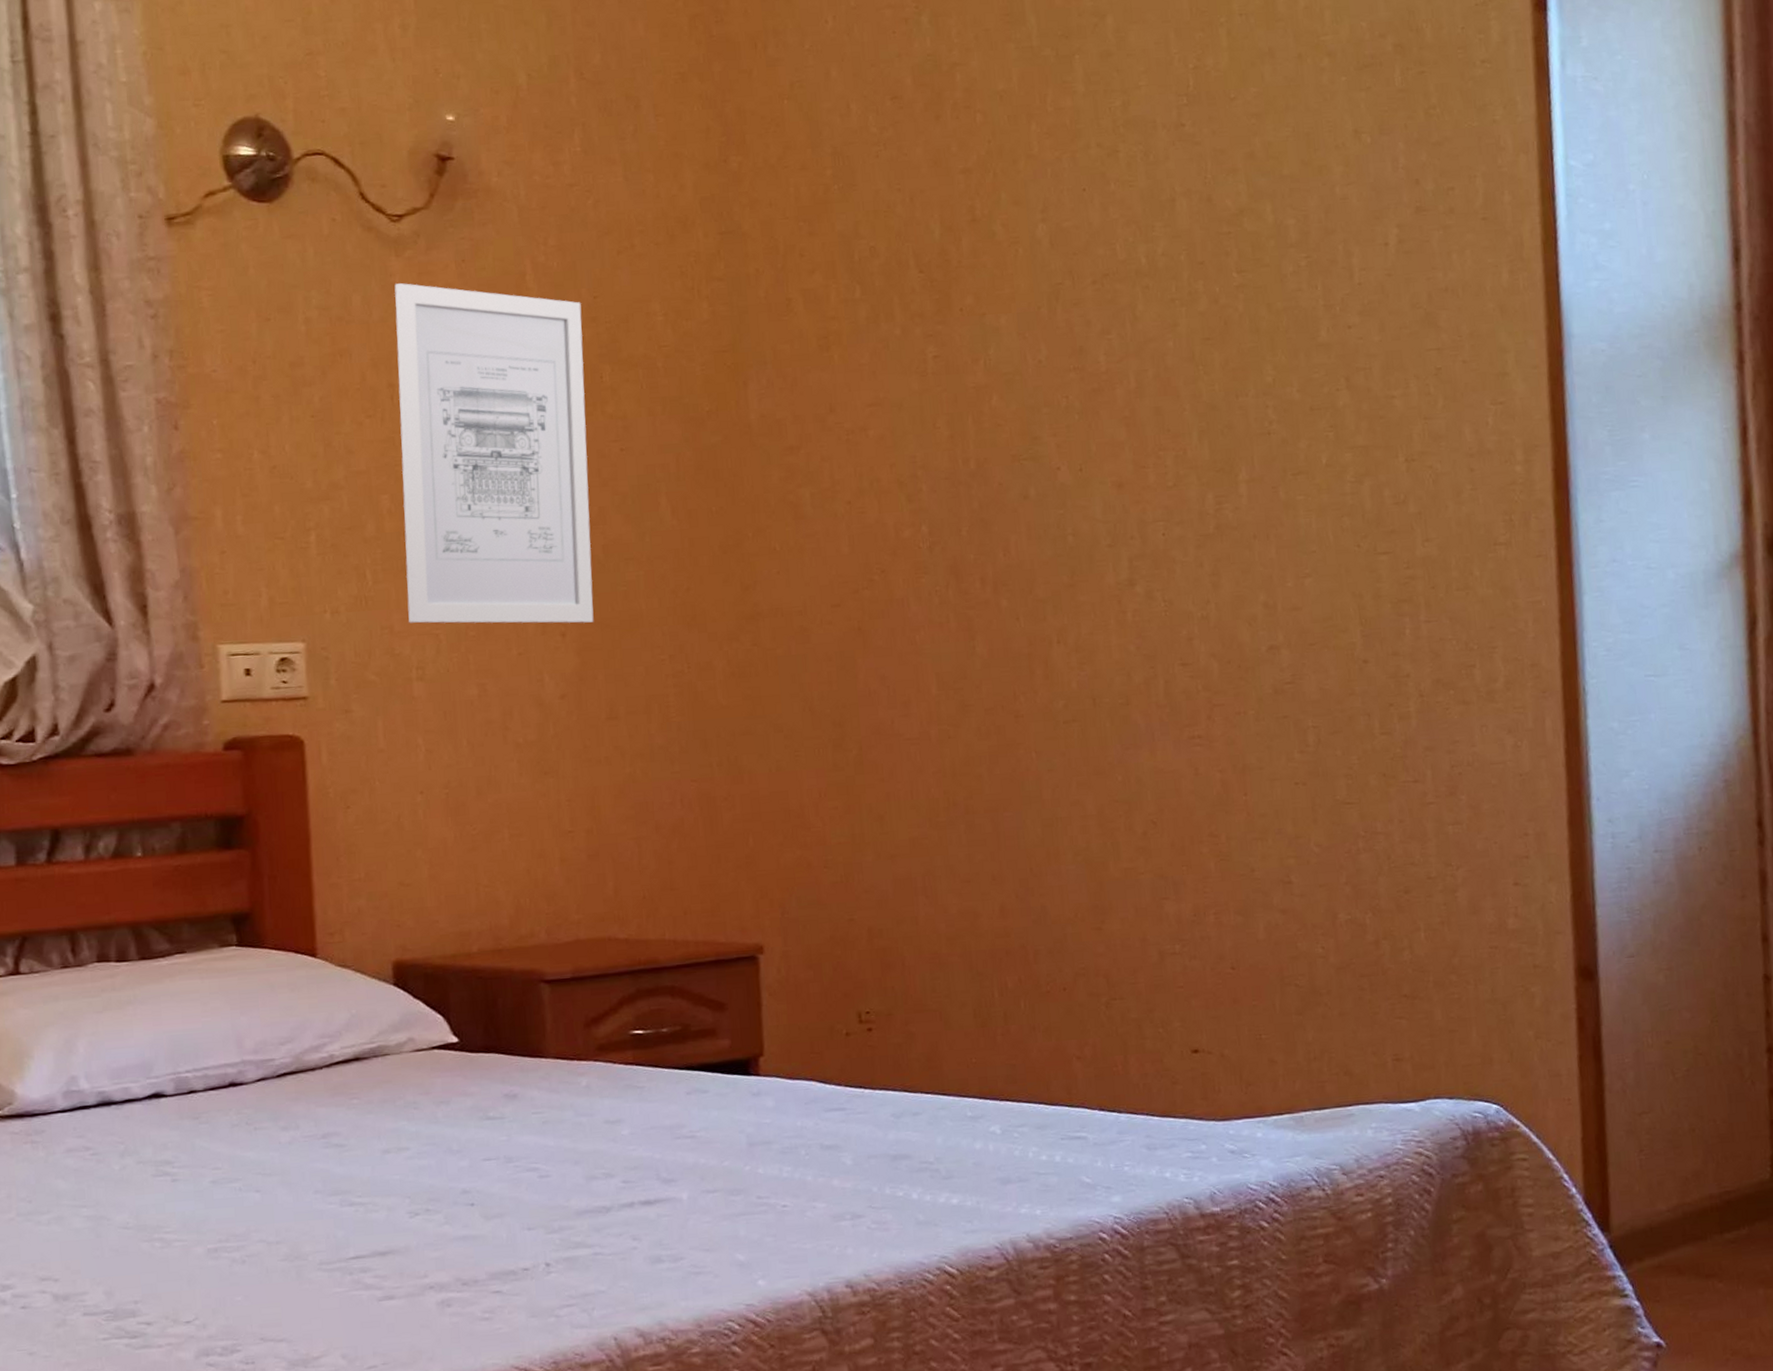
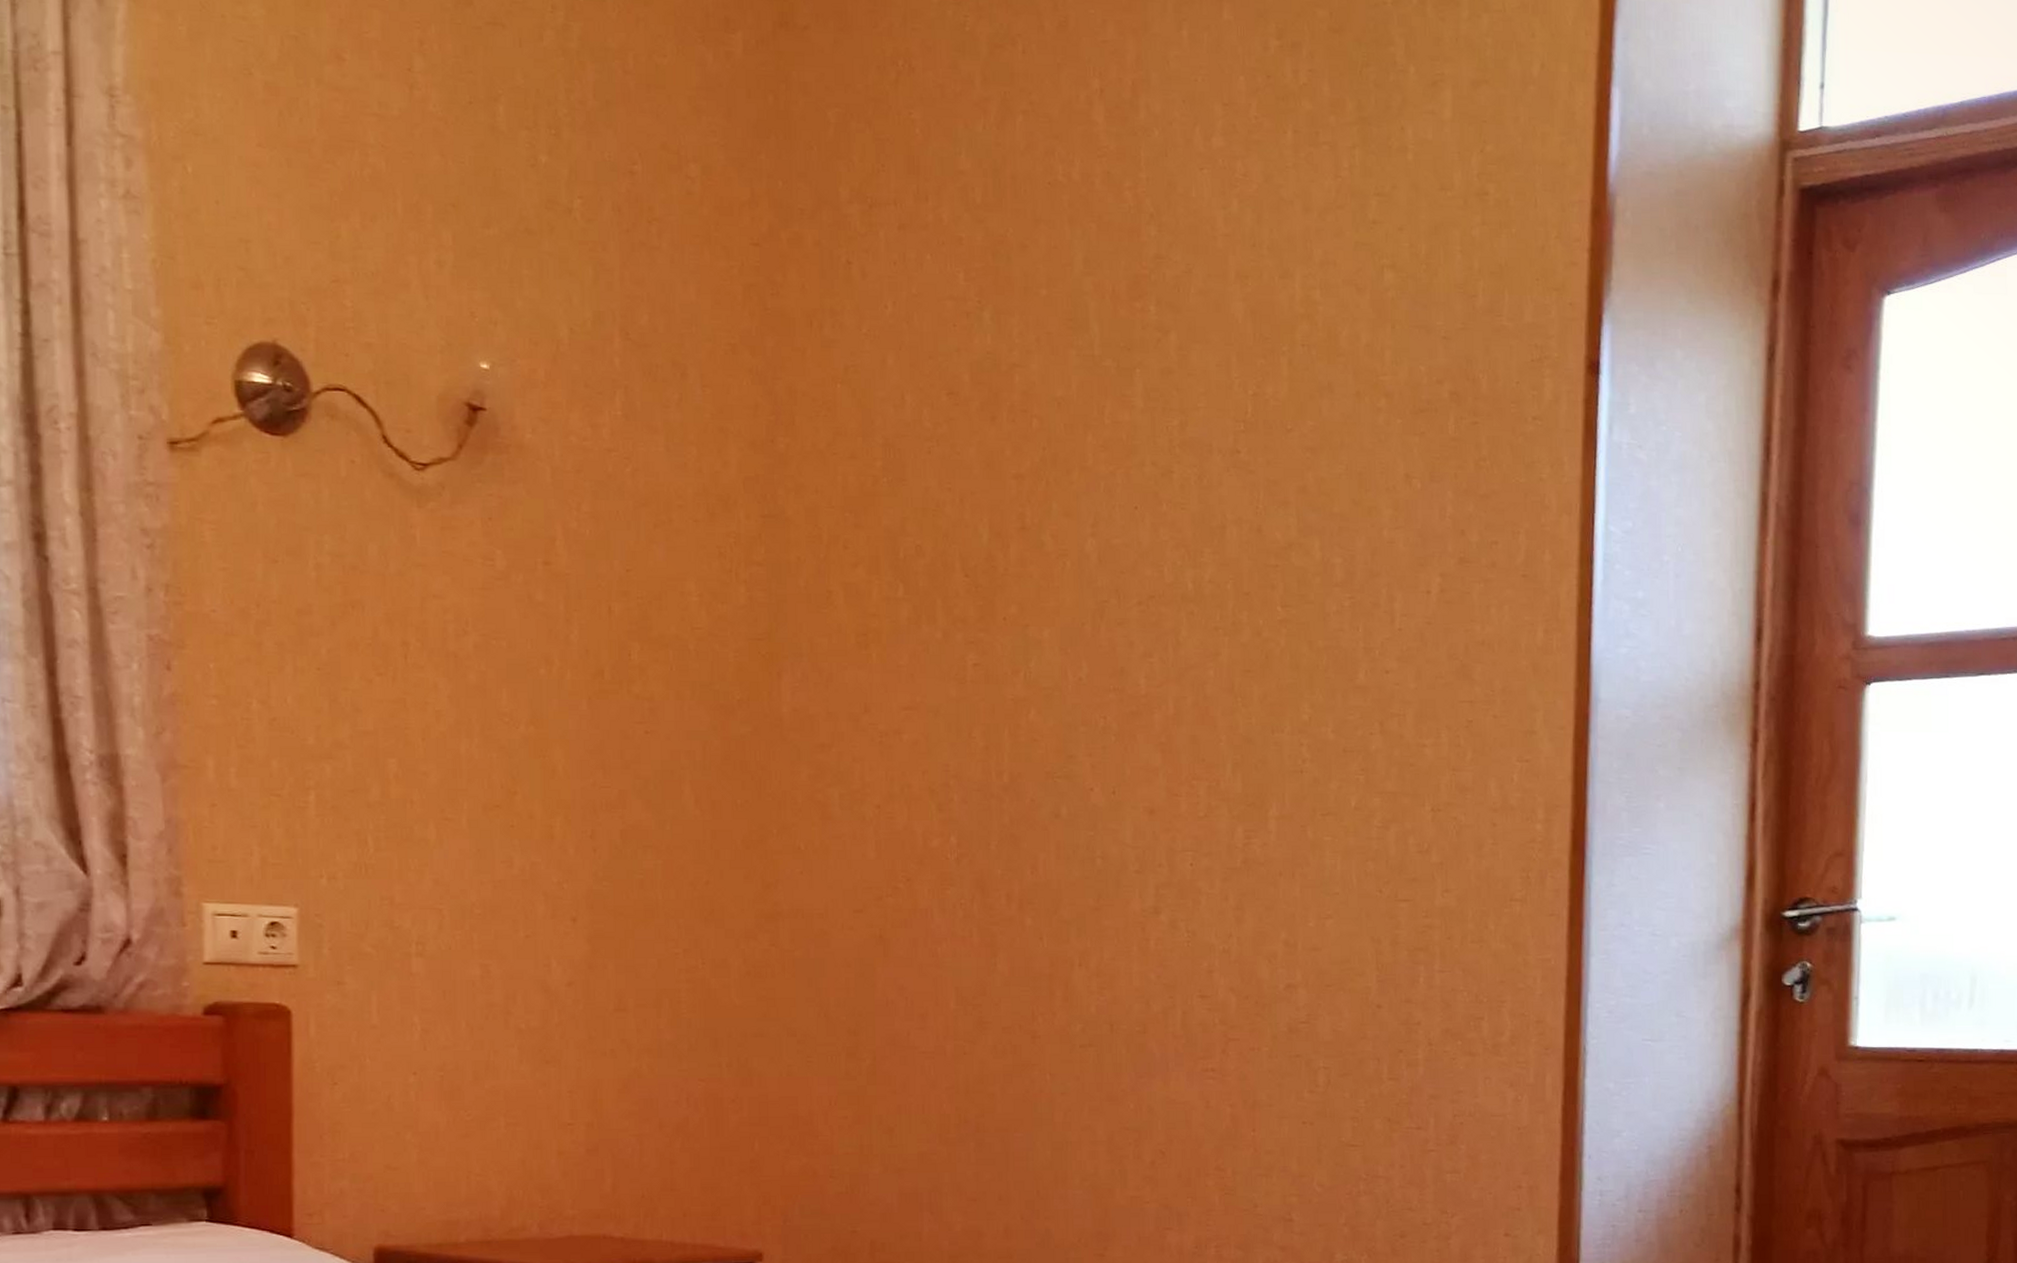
wall art: present [394,283,594,624] -> none [410,536,613,909]

